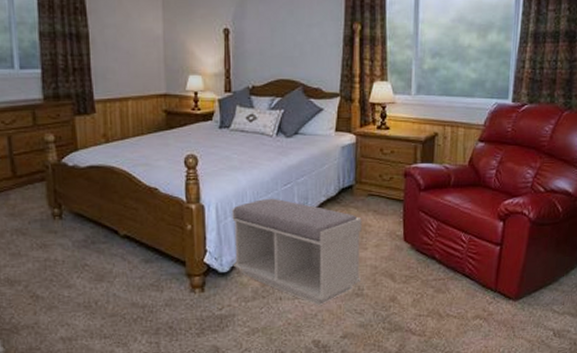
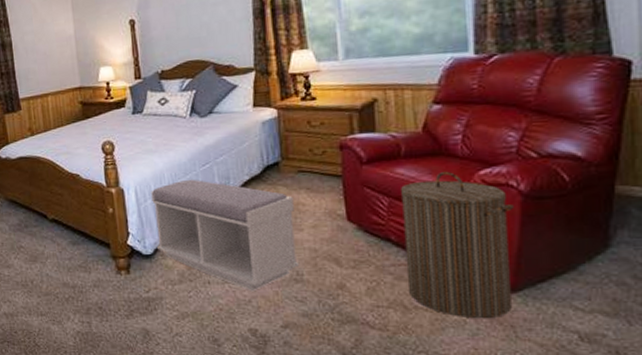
laundry hamper: none [444,200,524,323] -> present [400,171,514,319]

